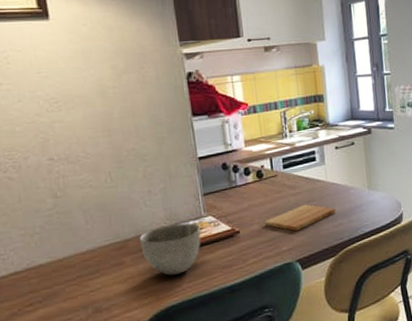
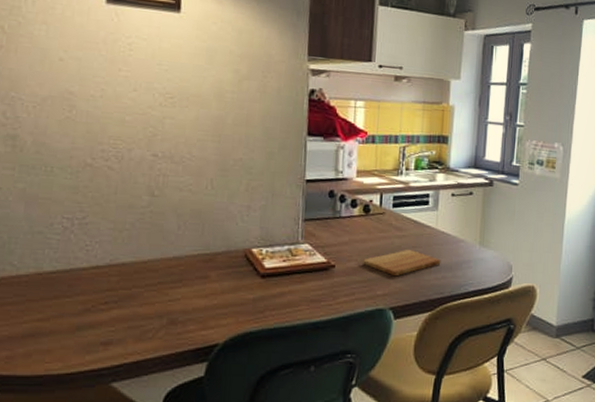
bowl: present [140,222,201,276] -> none [229,245,294,300]

